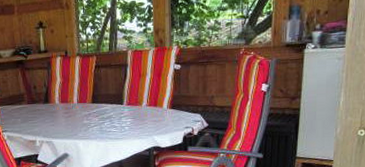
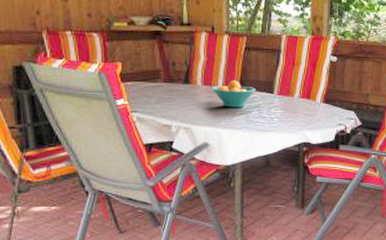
fruit bowl: none [68,96,107,121] -> present [211,80,256,108]

